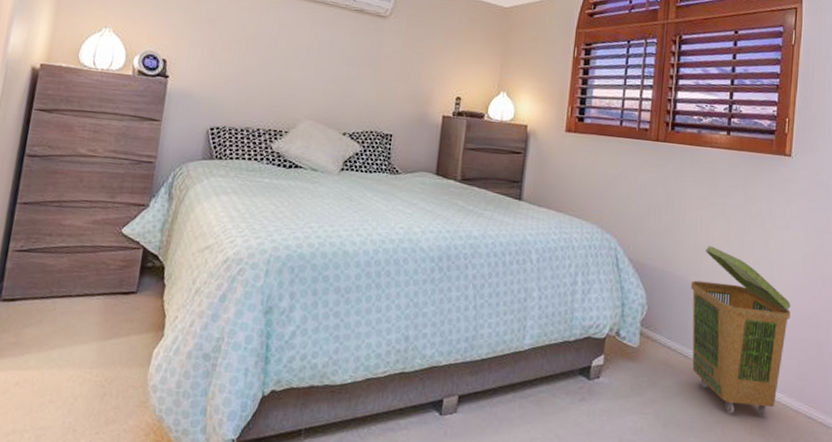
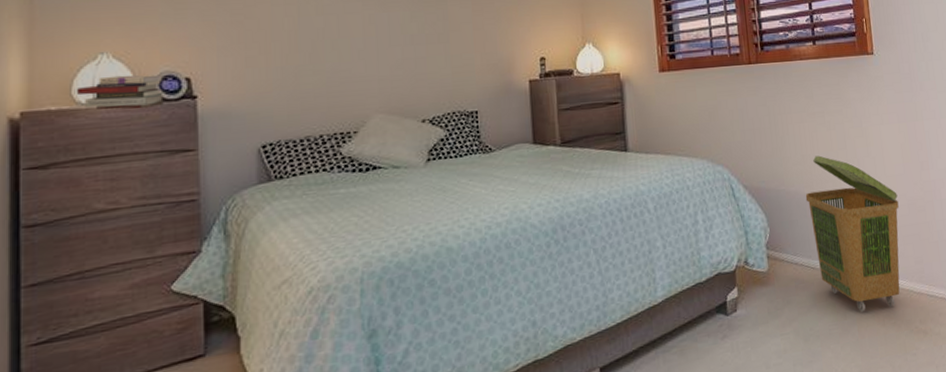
books: none [82,46,146,79] -> present [76,74,164,110]

